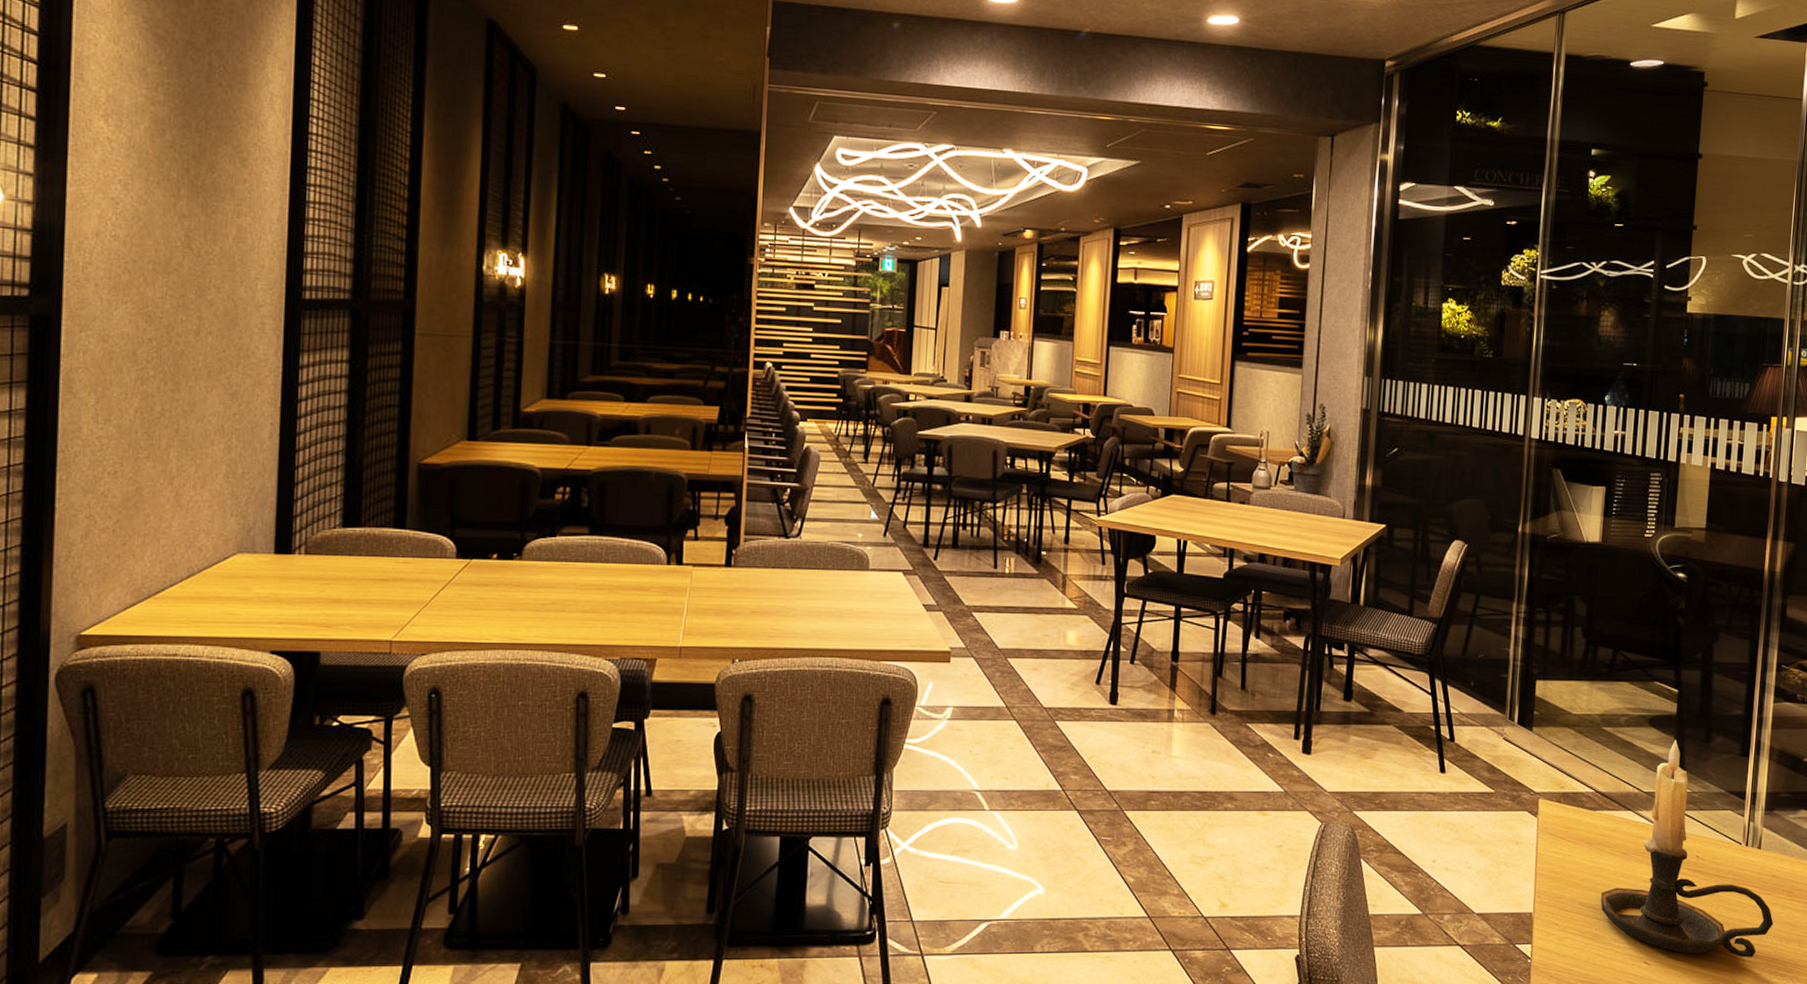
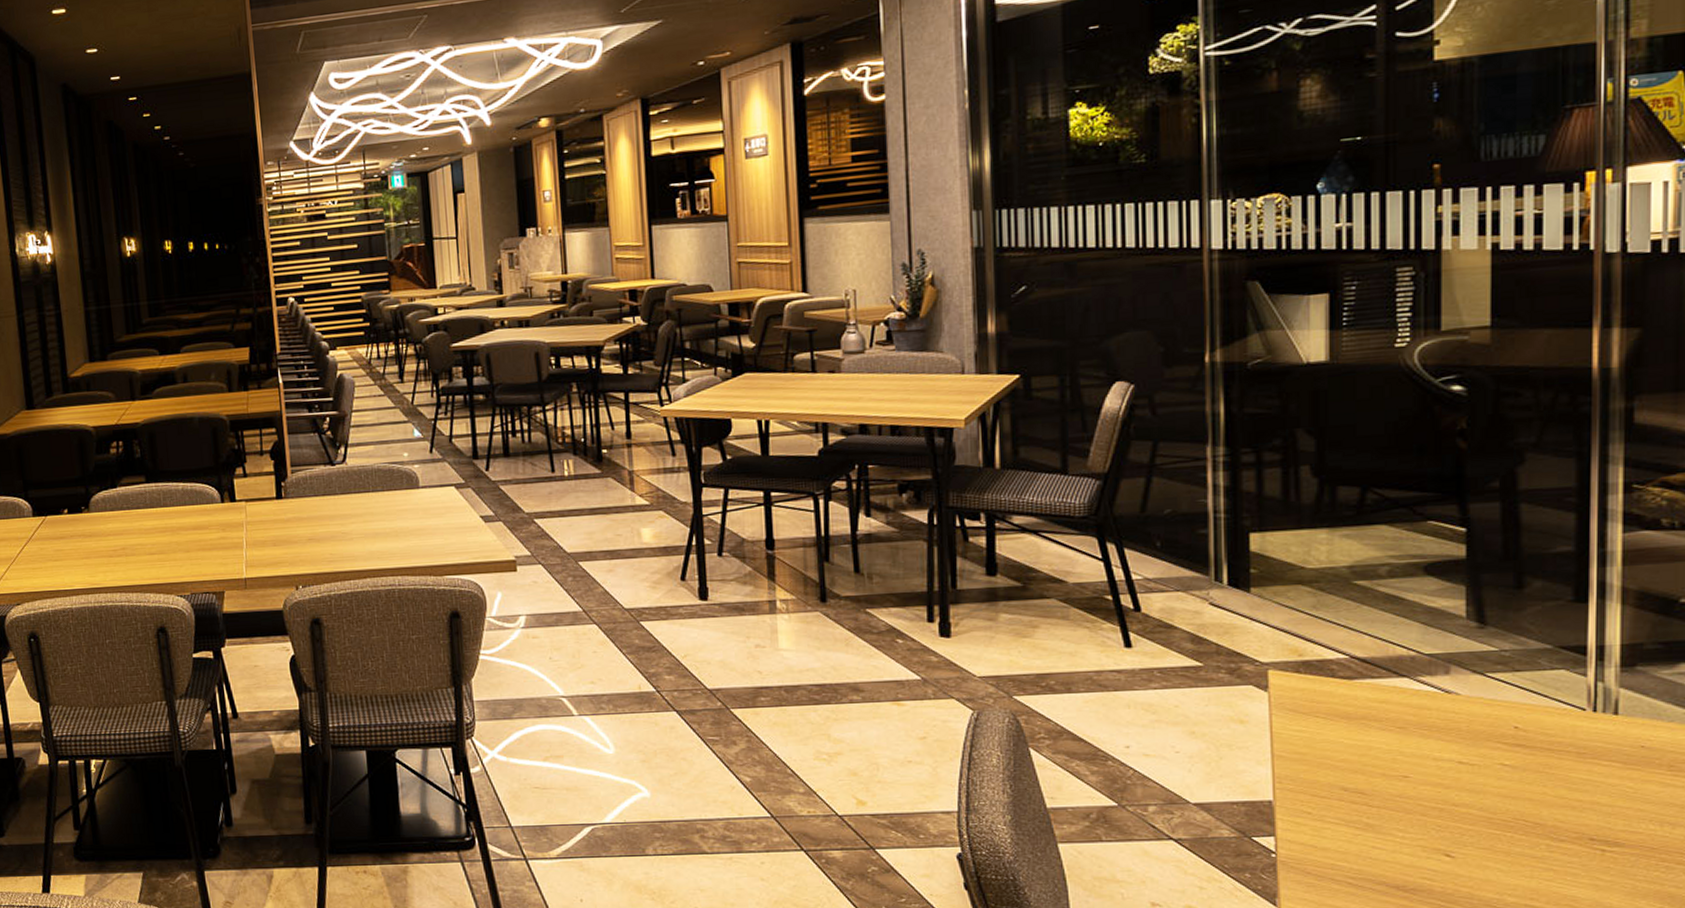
candle holder: present [1600,740,1774,958] -> none [1372,588,1648,848]

